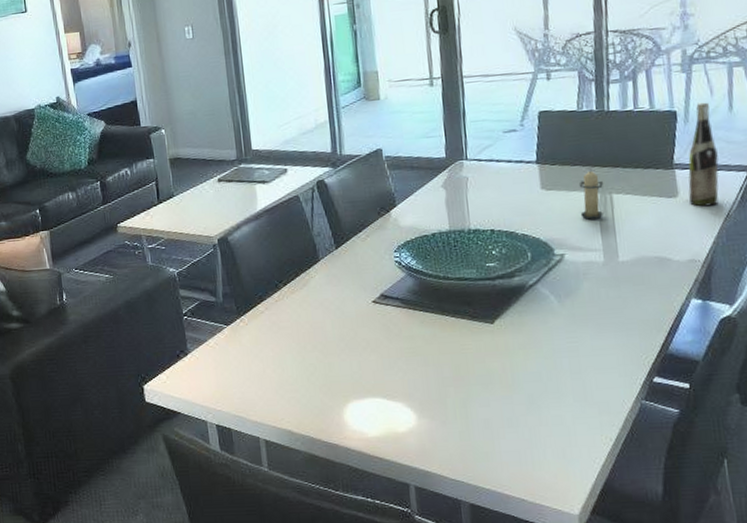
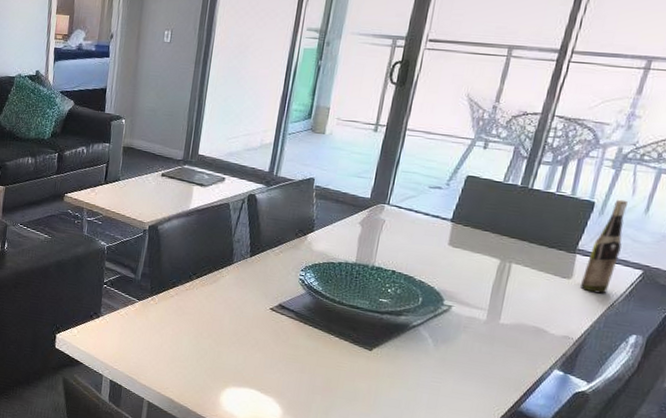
candle: present [578,169,605,220] -> none [477,237,508,282]

